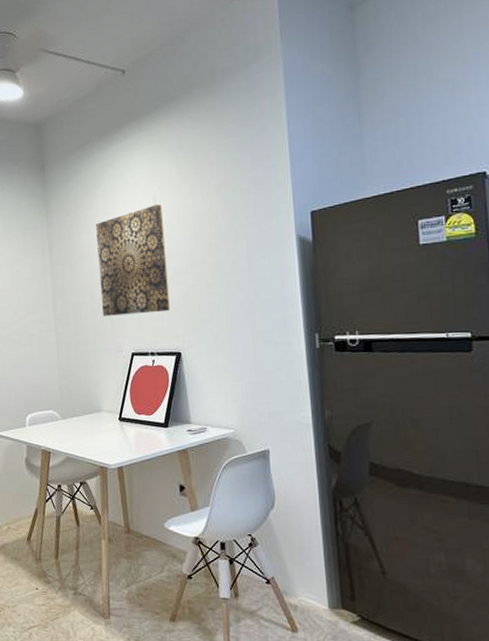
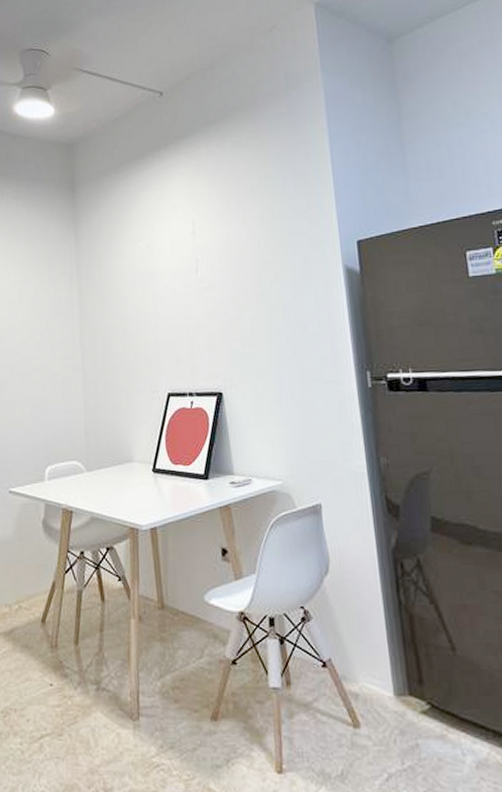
wall art: present [96,204,170,316] -> none [130,230,210,352]

